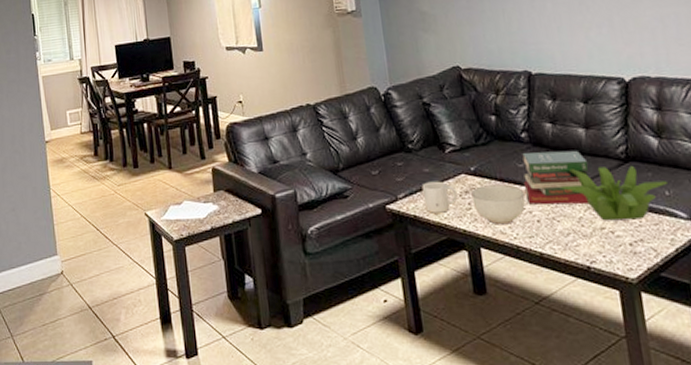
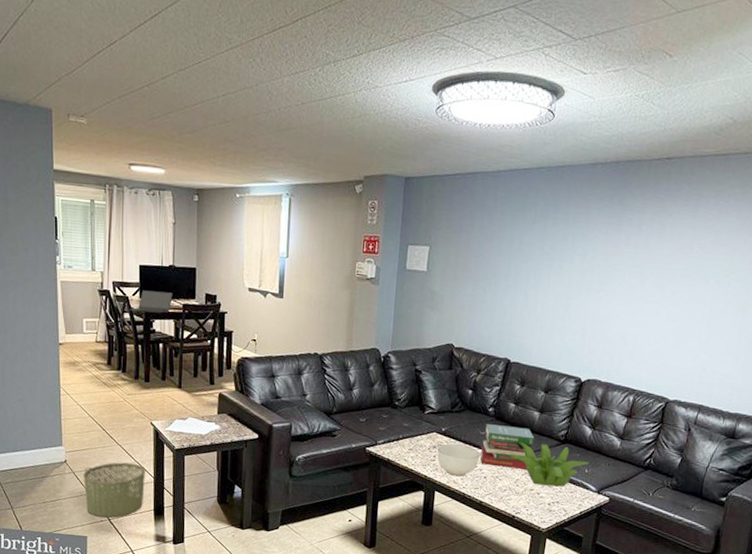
basket: none [81,264,148,335] -> present [83,462,146,518]
laptop: none [109,67,151,94] -> present [128,290,173,314]
mug: present [421,181,458,213] -> none [397,434,427,460]

